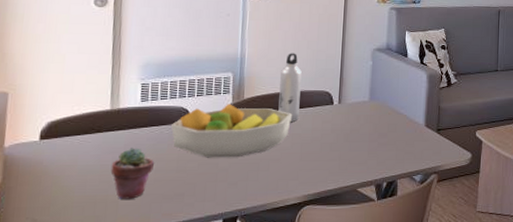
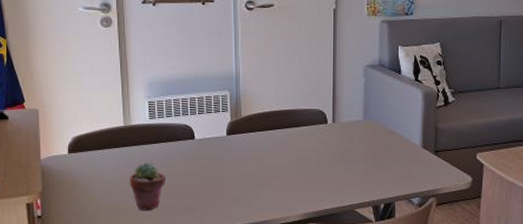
fruit bowl: present [171,104,293,158] -> none [178,122,289,175]
water bottle: present [278,53,302,123] -> none [274,70,295,141]

